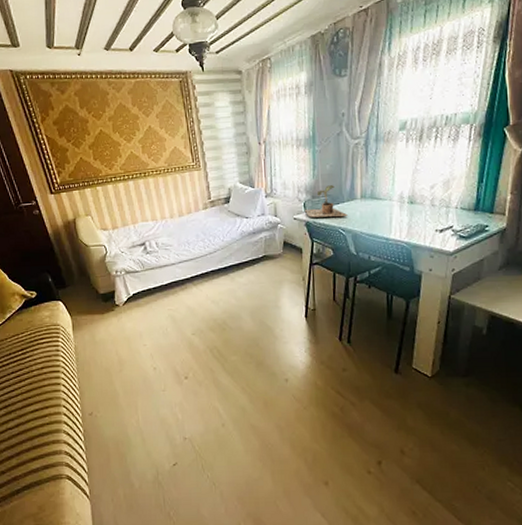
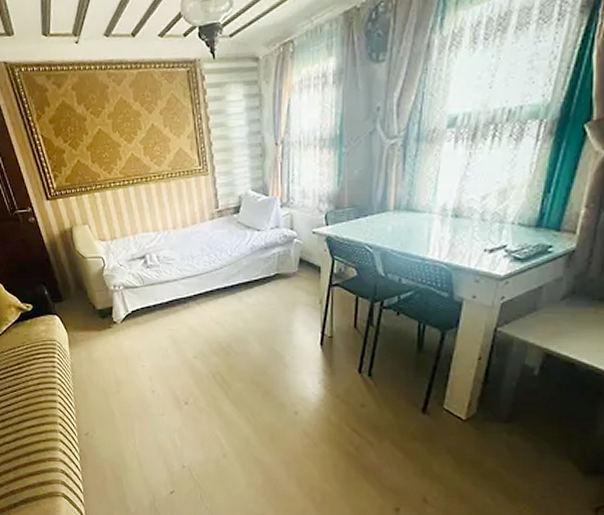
plant: present [304,185,348,218] -> none [325,194,377,232]

